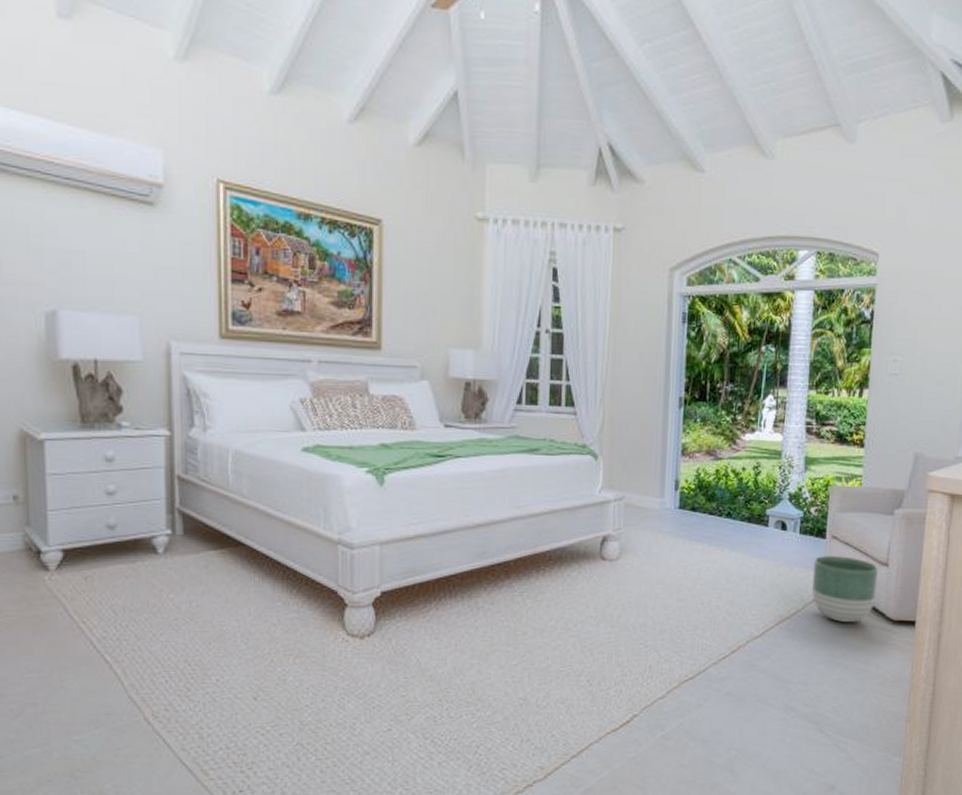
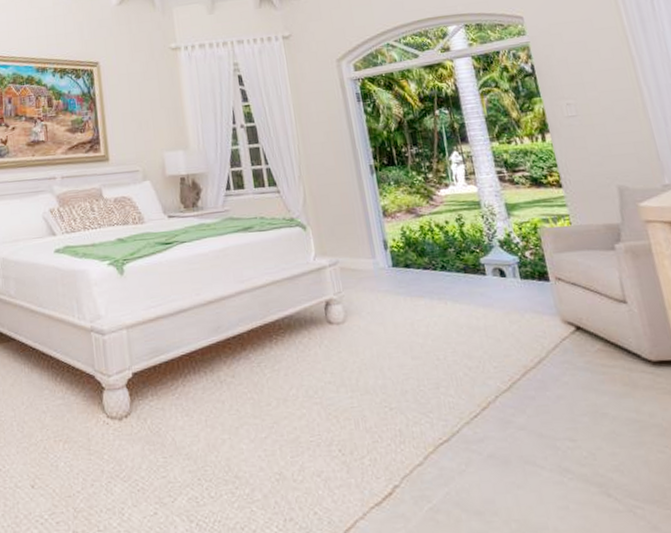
planter: present [812,556,878,622] -> none [543,297,625,368]

